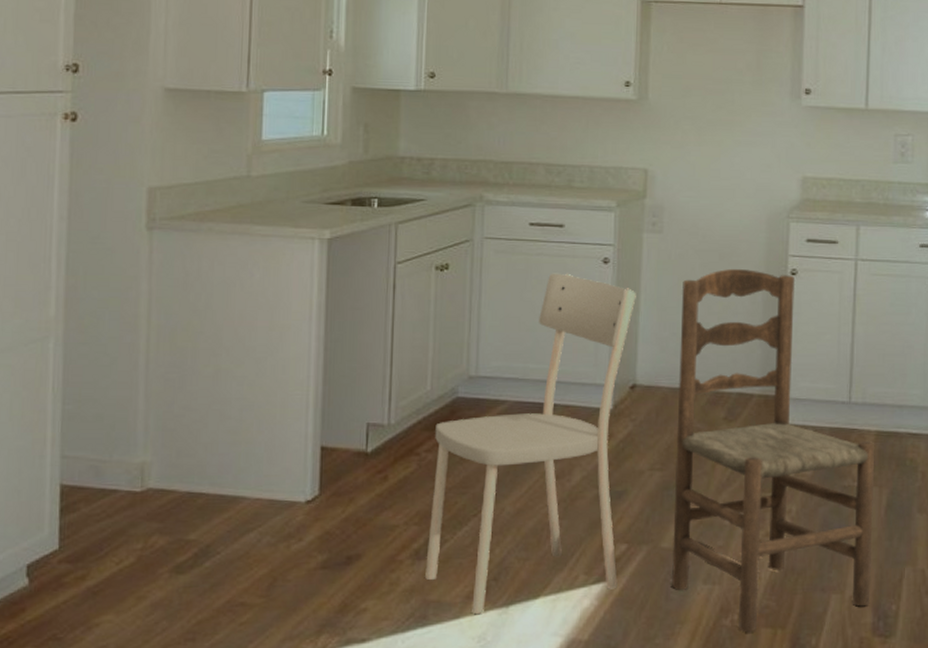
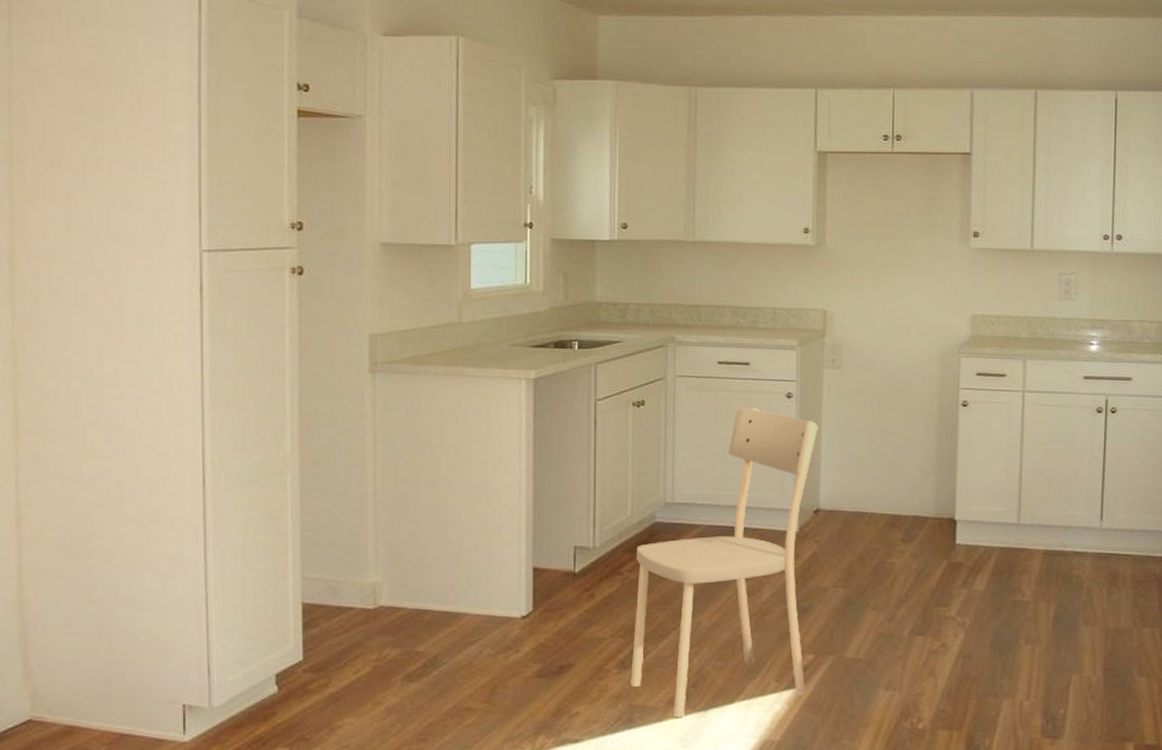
dining chair: present [671,268,875,633] -> none [855,401,1043,734]

